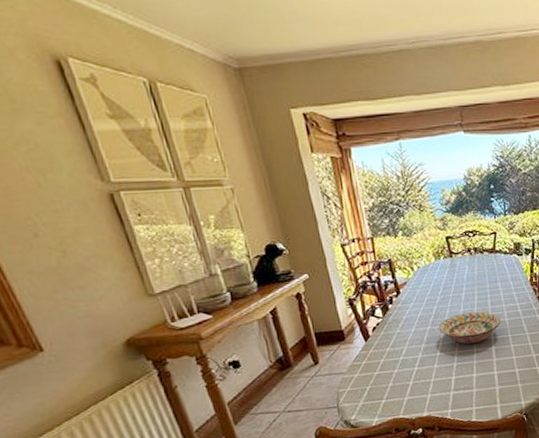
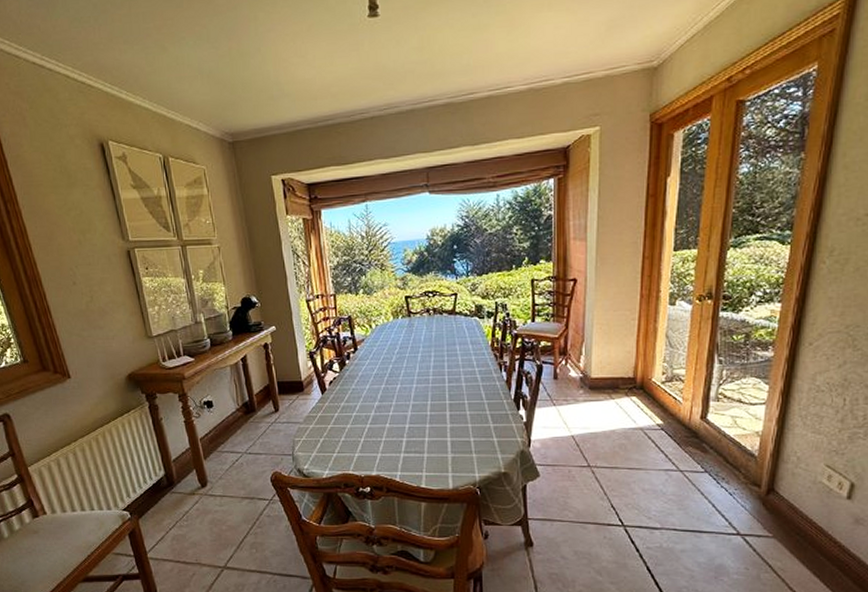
decorative bowl: present [438,311,501,345] -> none [392,374,457,407]

